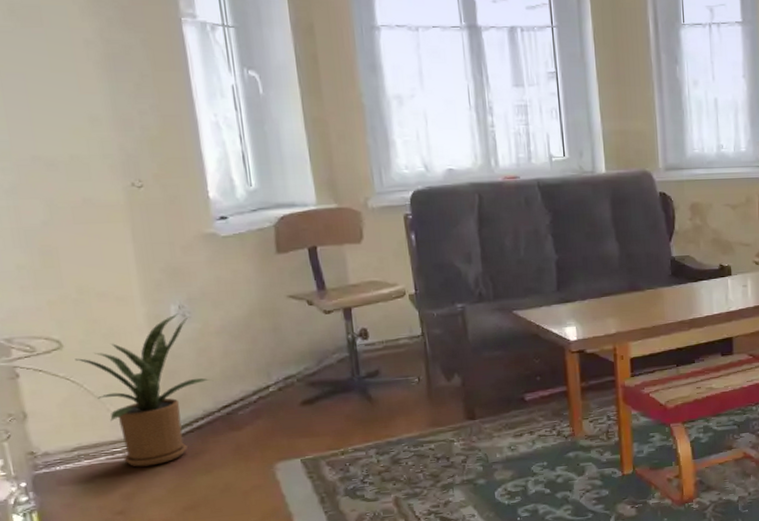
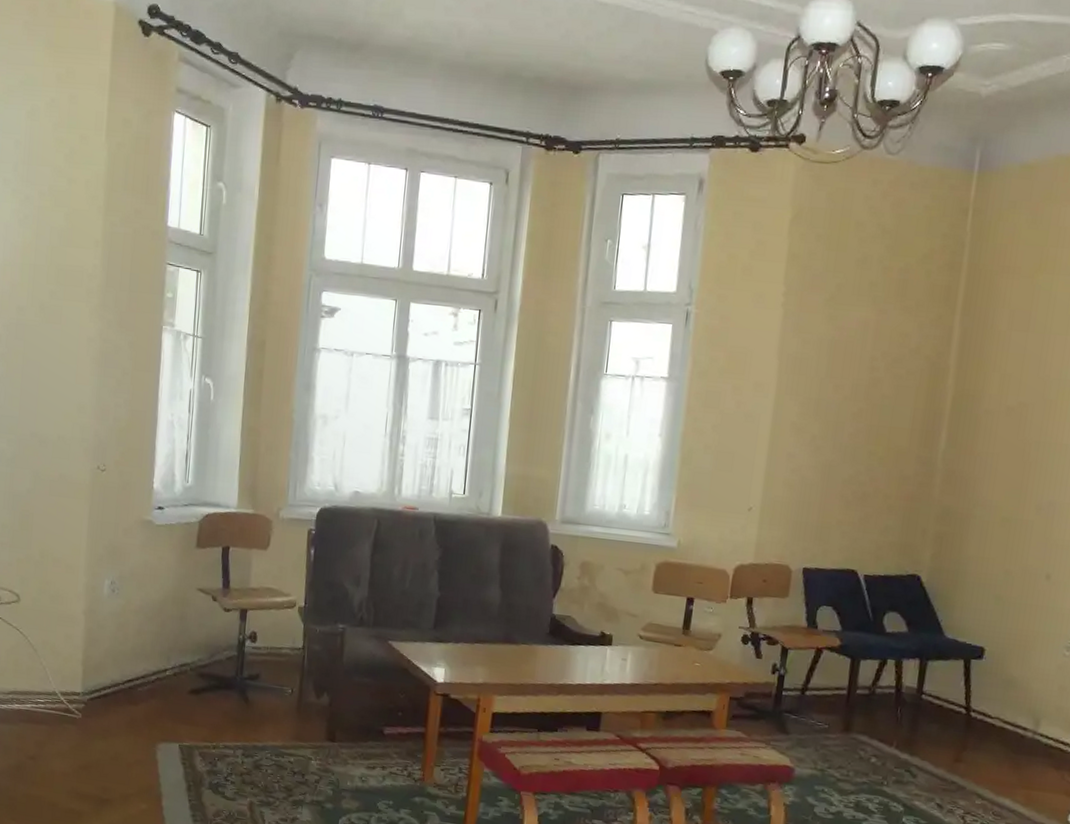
house plant: present [75,313,209,467] -> none [26,588,121,722]

